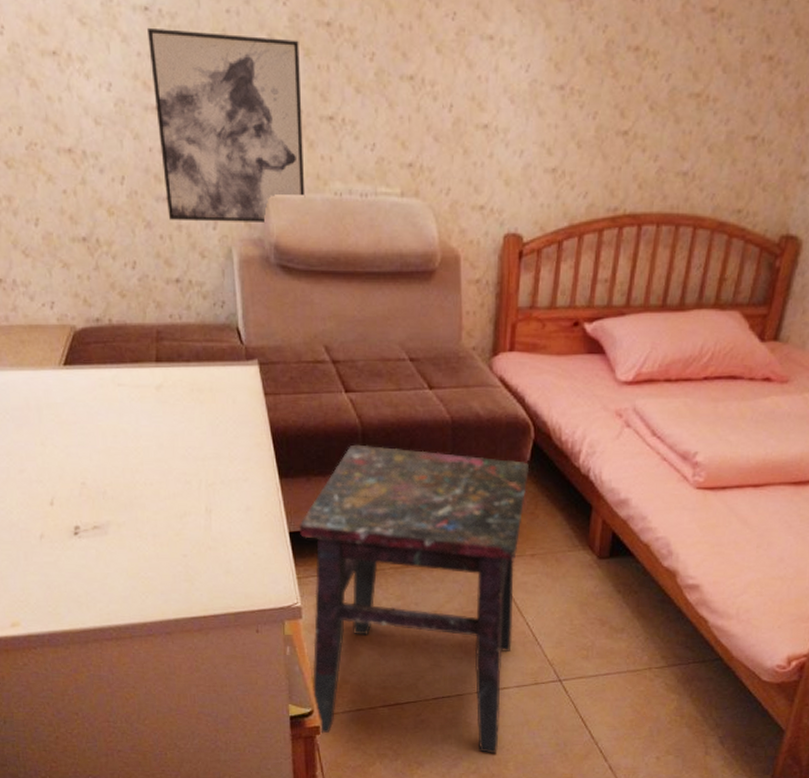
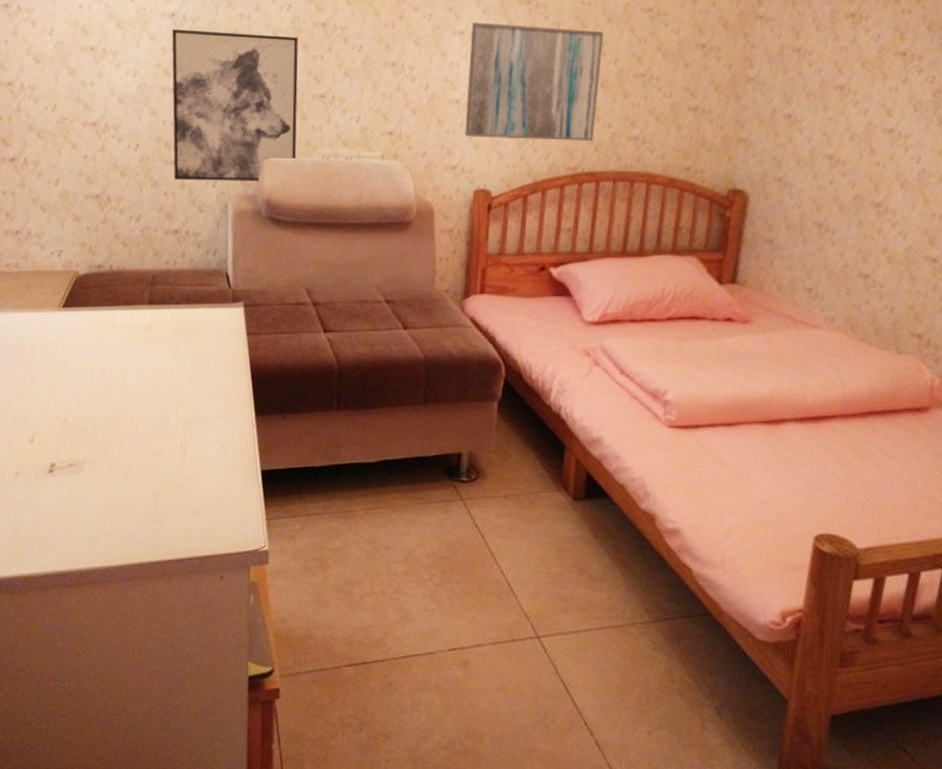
side table: present [298,444,530,754] -> none [271,382,502,725]
wall art: none [494,24,657,177] -> present [465,22,604,141]

